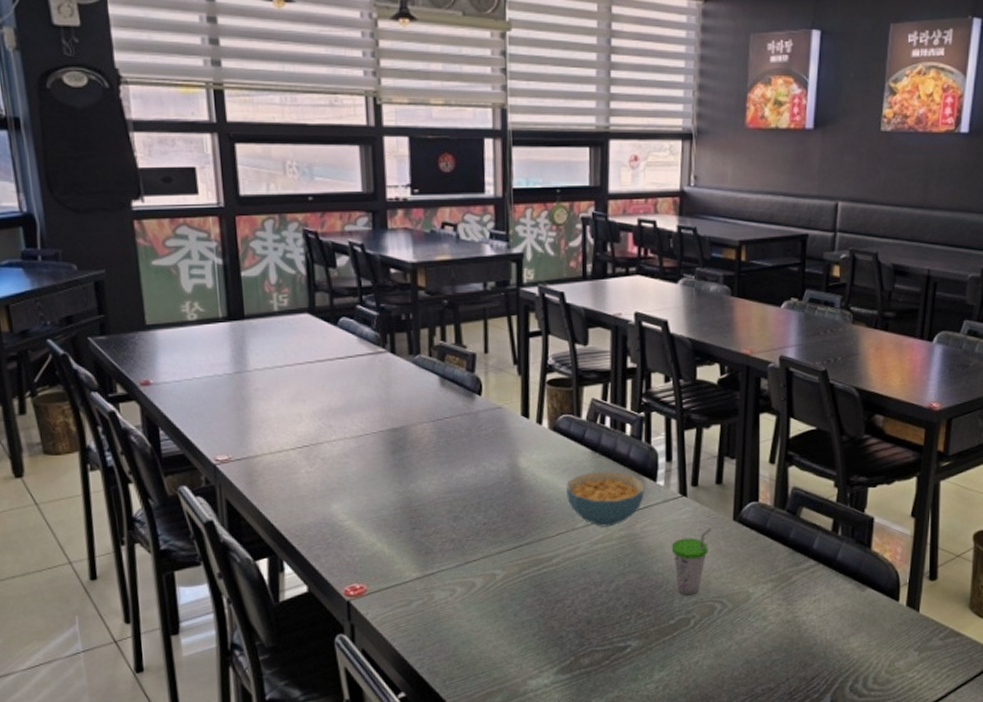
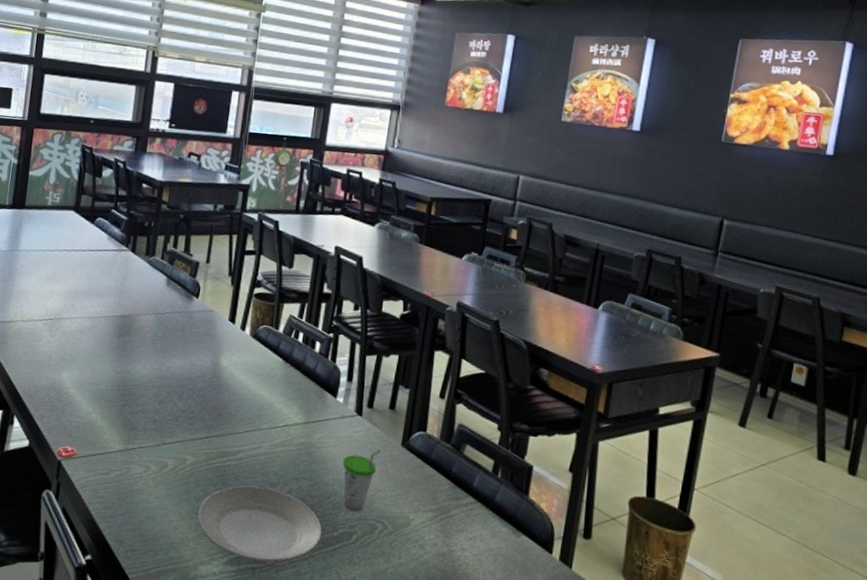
plate: none [518,588,658,666] -> present [197,485,323,563]
cereal bowl: present [565,471,646,527] -> none [257,380,326,433]

